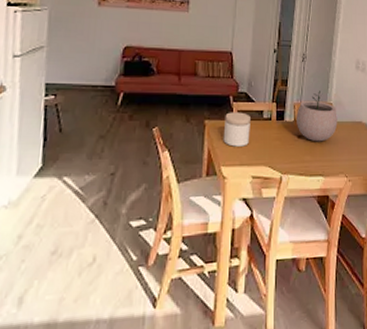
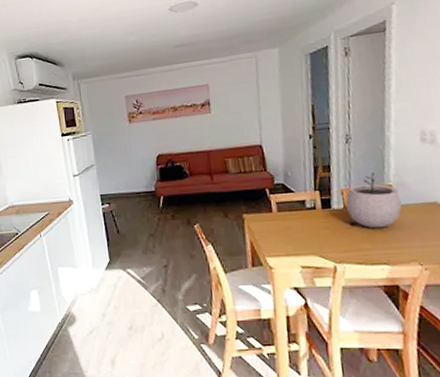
jar: present [223,112,250,147] -> none [263,203,294,238]

